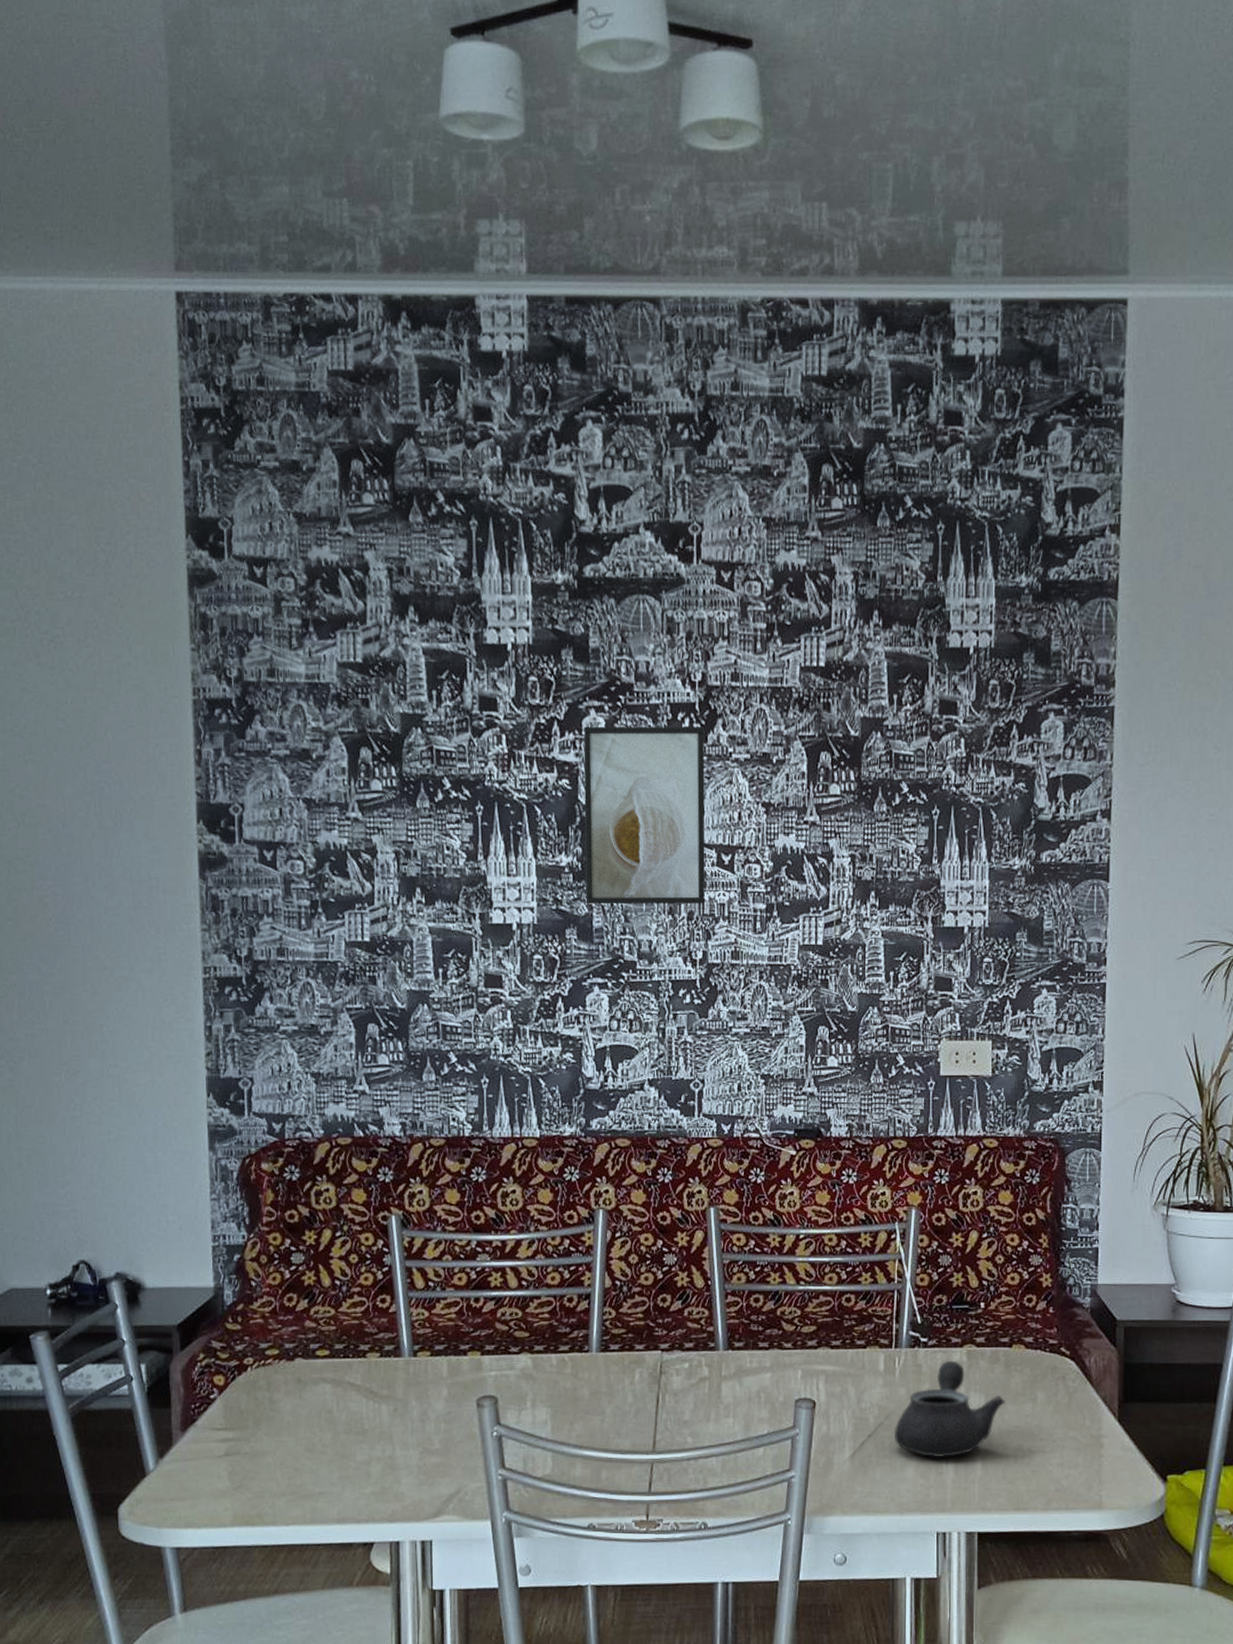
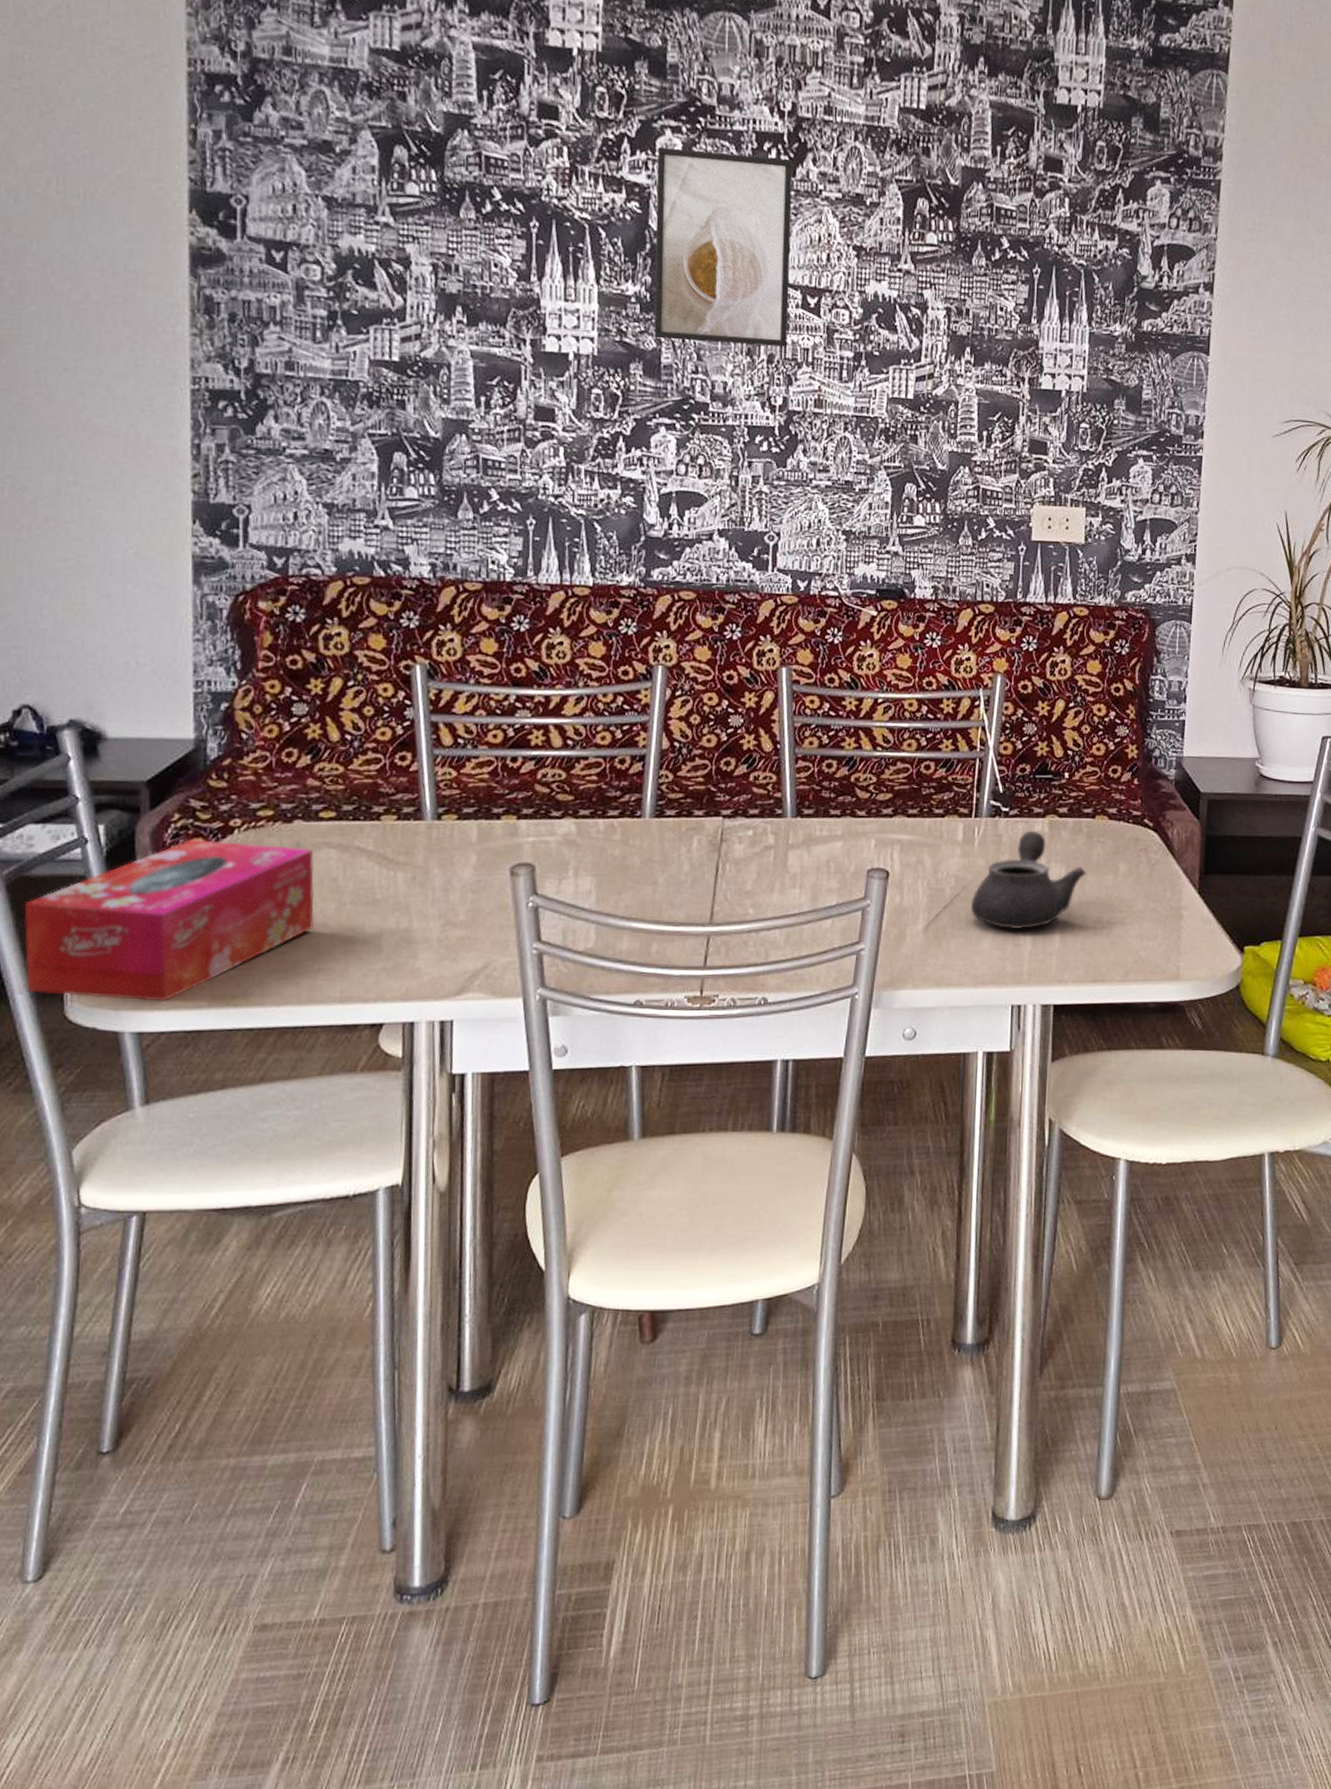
tissue box: none [85,1376,315,1521] -> present [24,839,315,1002]

